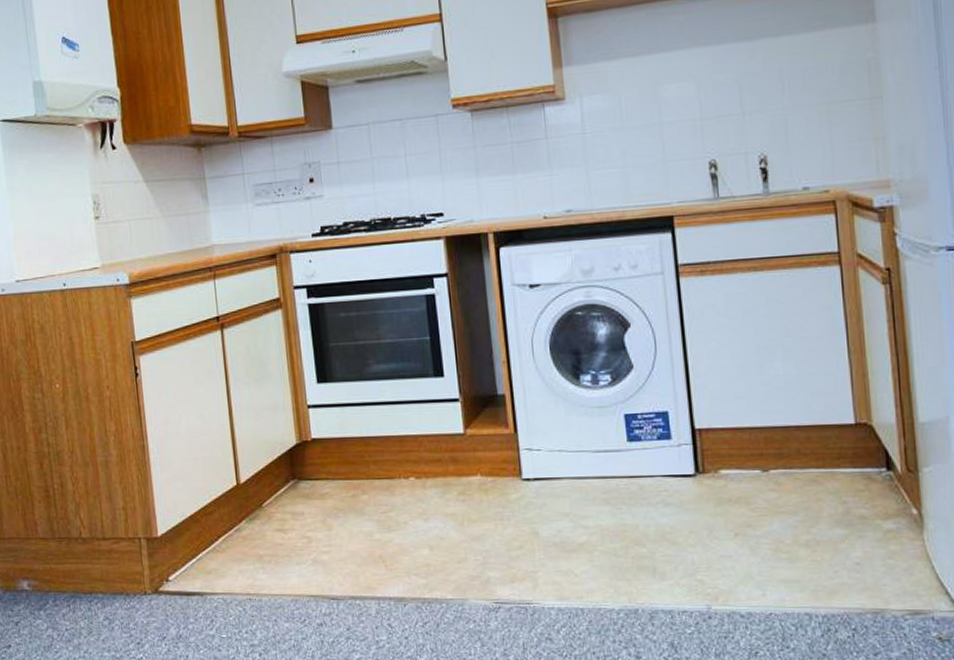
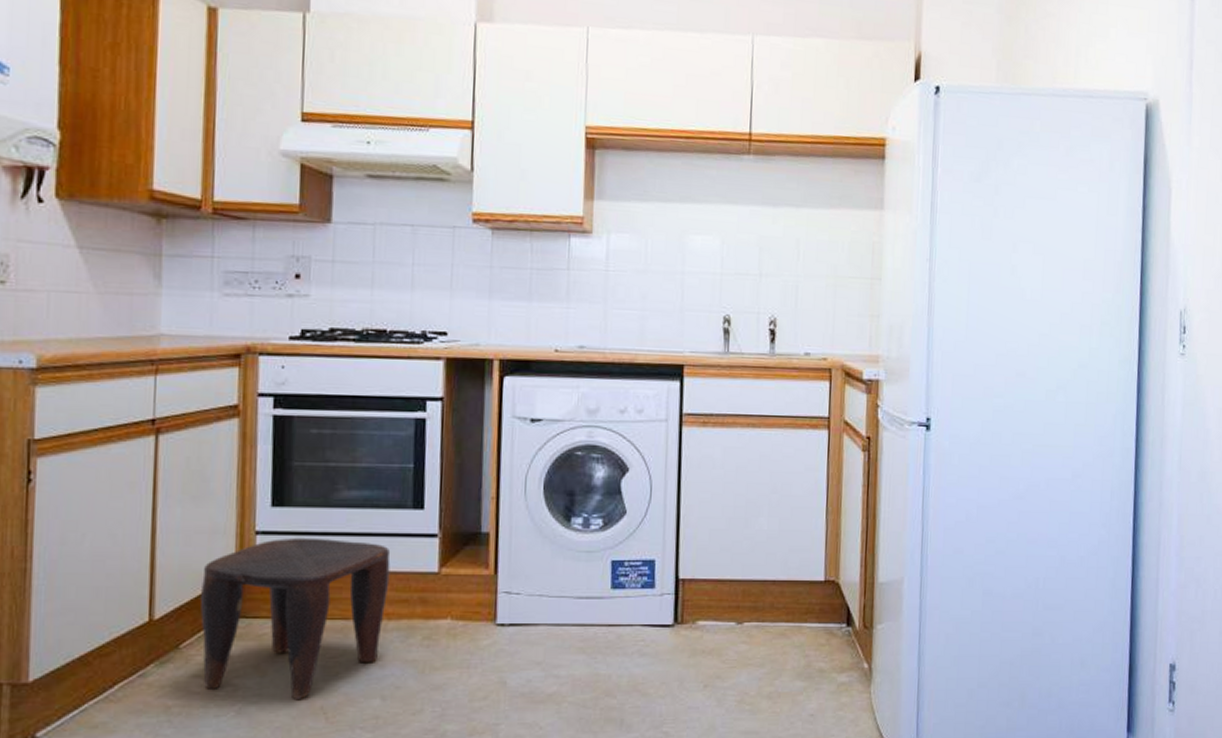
stool: none [272,408,423,549] -> present [199,537,391,699]

